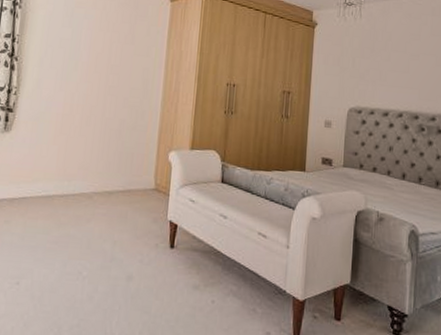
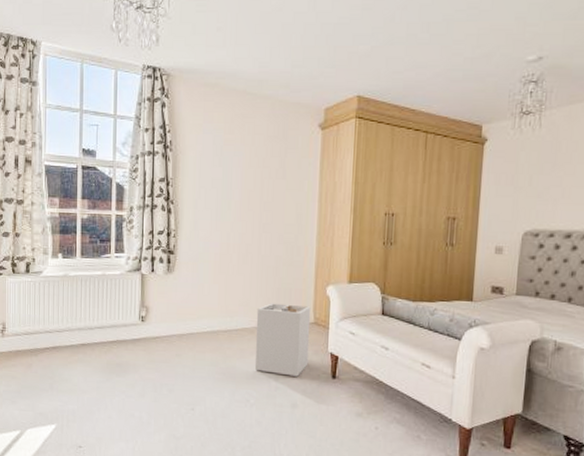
laundry hamper: none [90,167,153,246] -> present [254,303,311,377]

